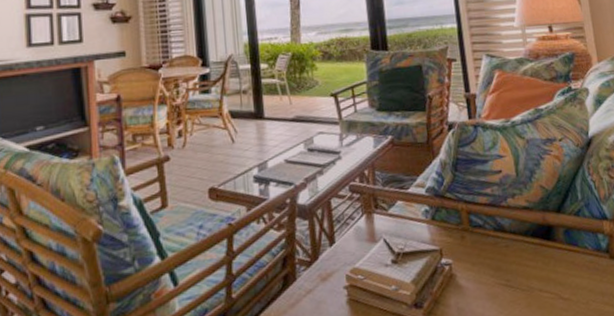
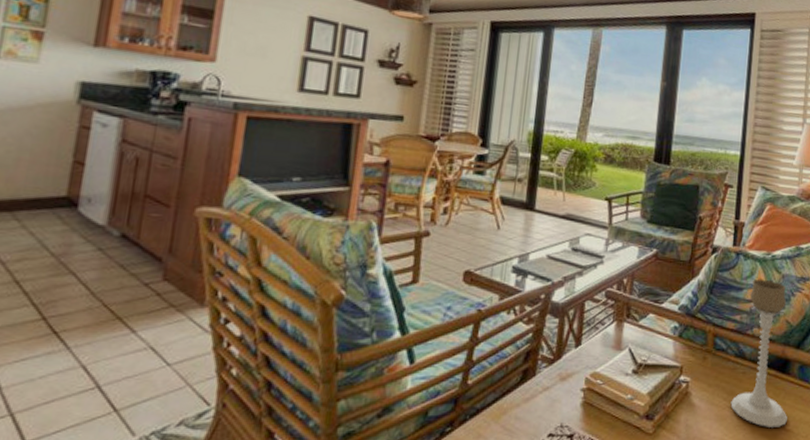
candle holder: none [497,147,563,299] -> present [730,279,787,427]

